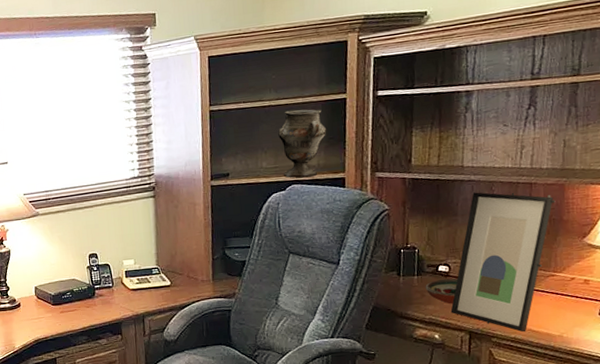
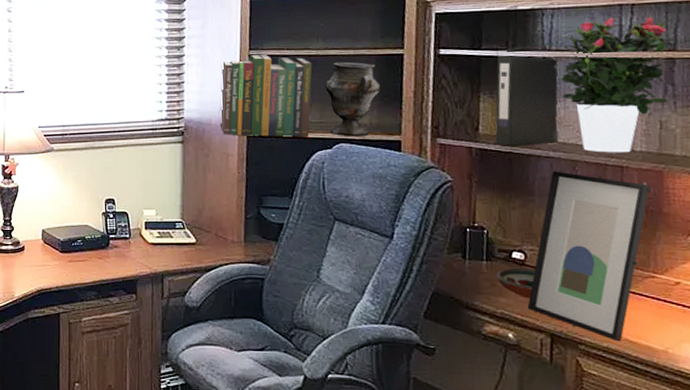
books: none [185,108,267,187] -> present [219,53,313,138]
binder: none [425,83,482,174] -> present [495,49,561,146]
potted flower: none [481,45,575,173] -> present [560,17,670,153]

